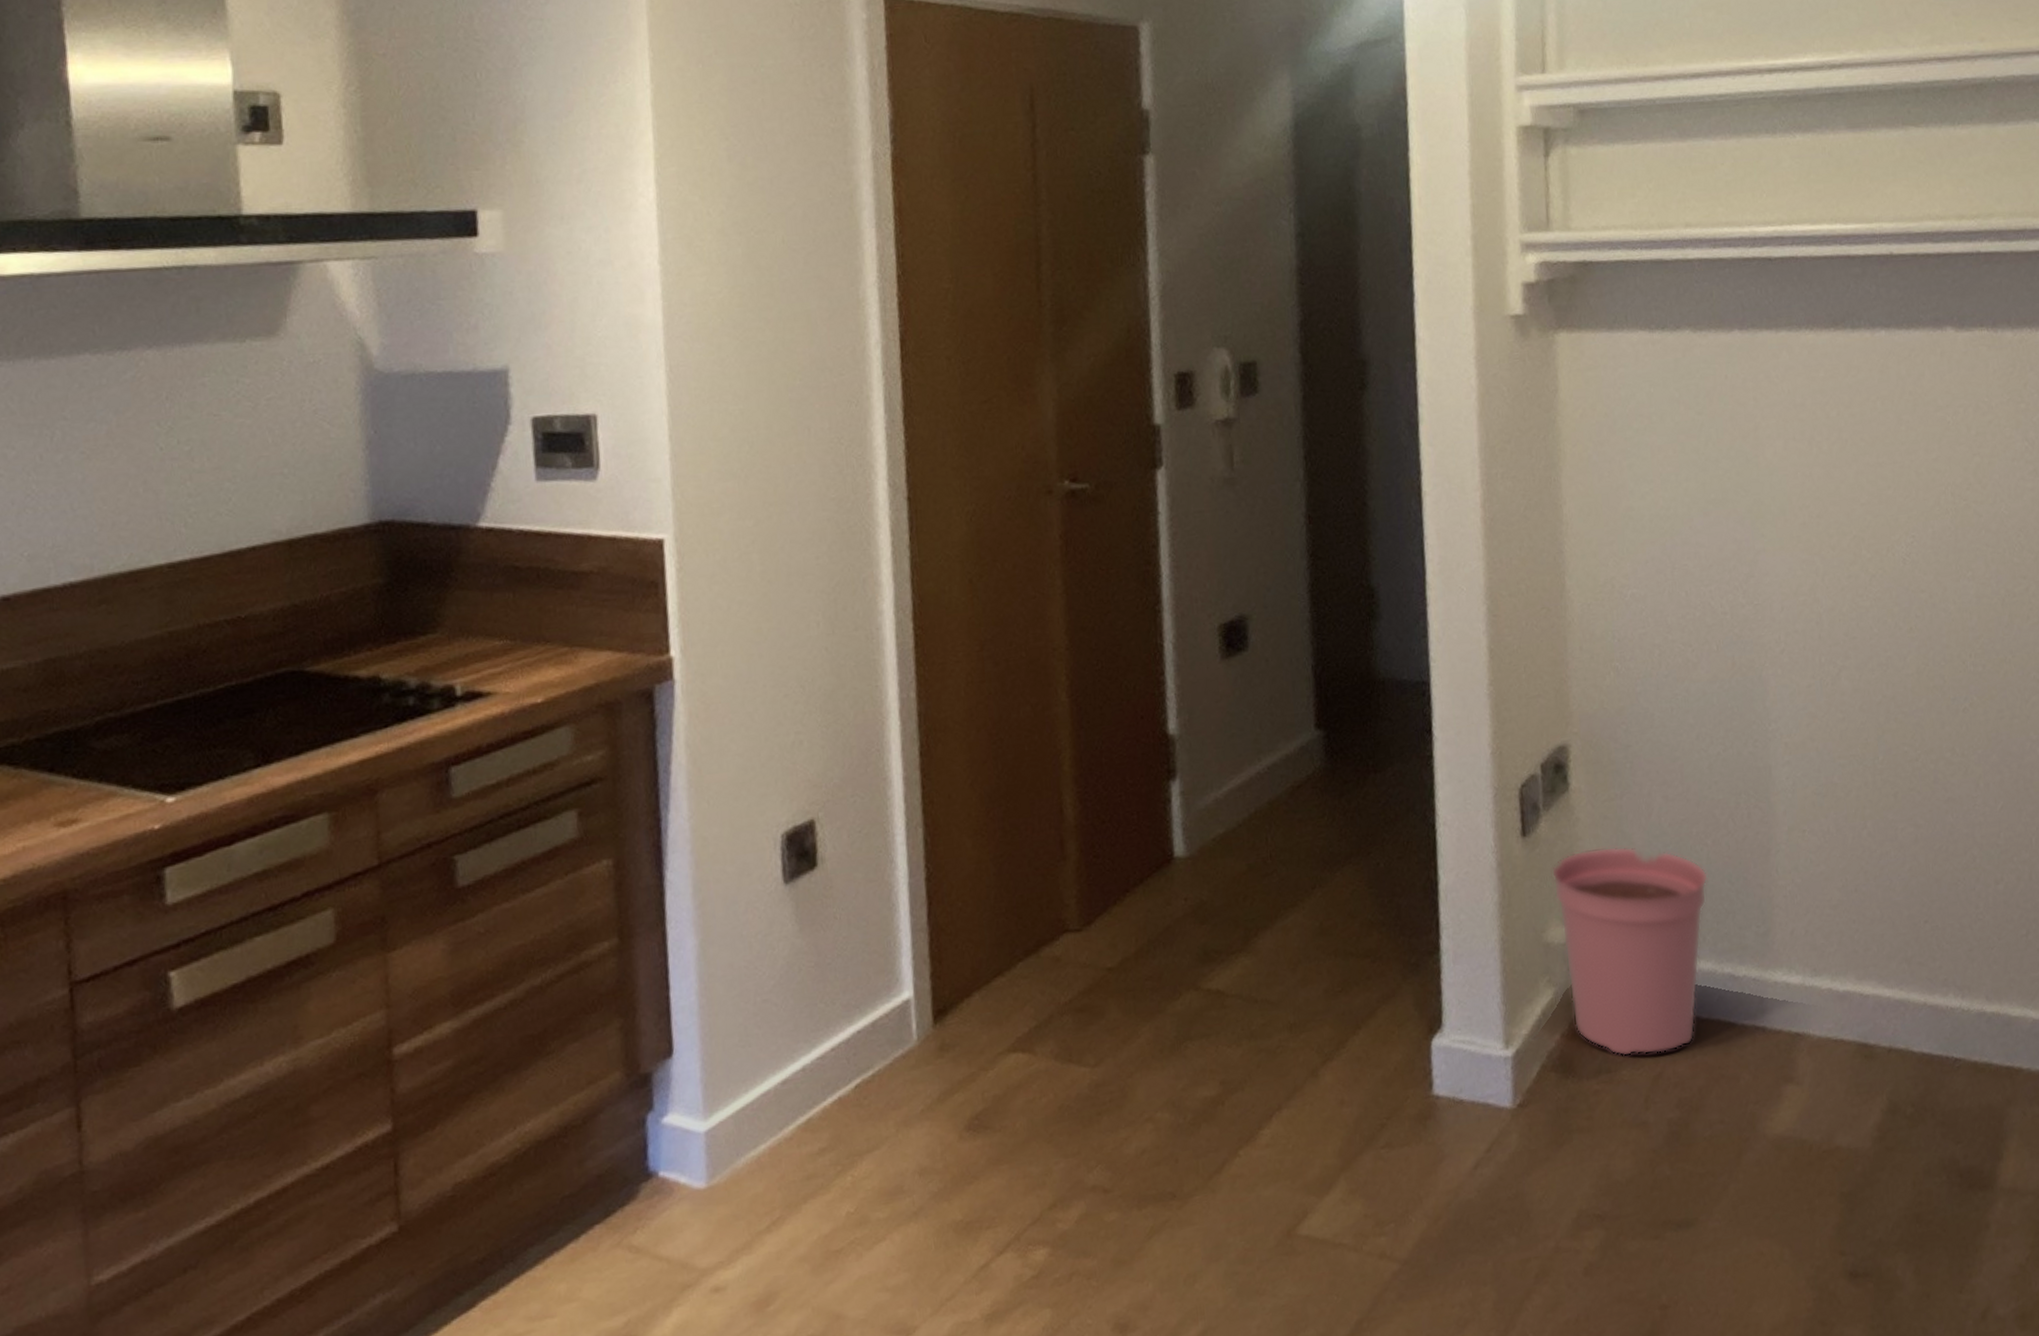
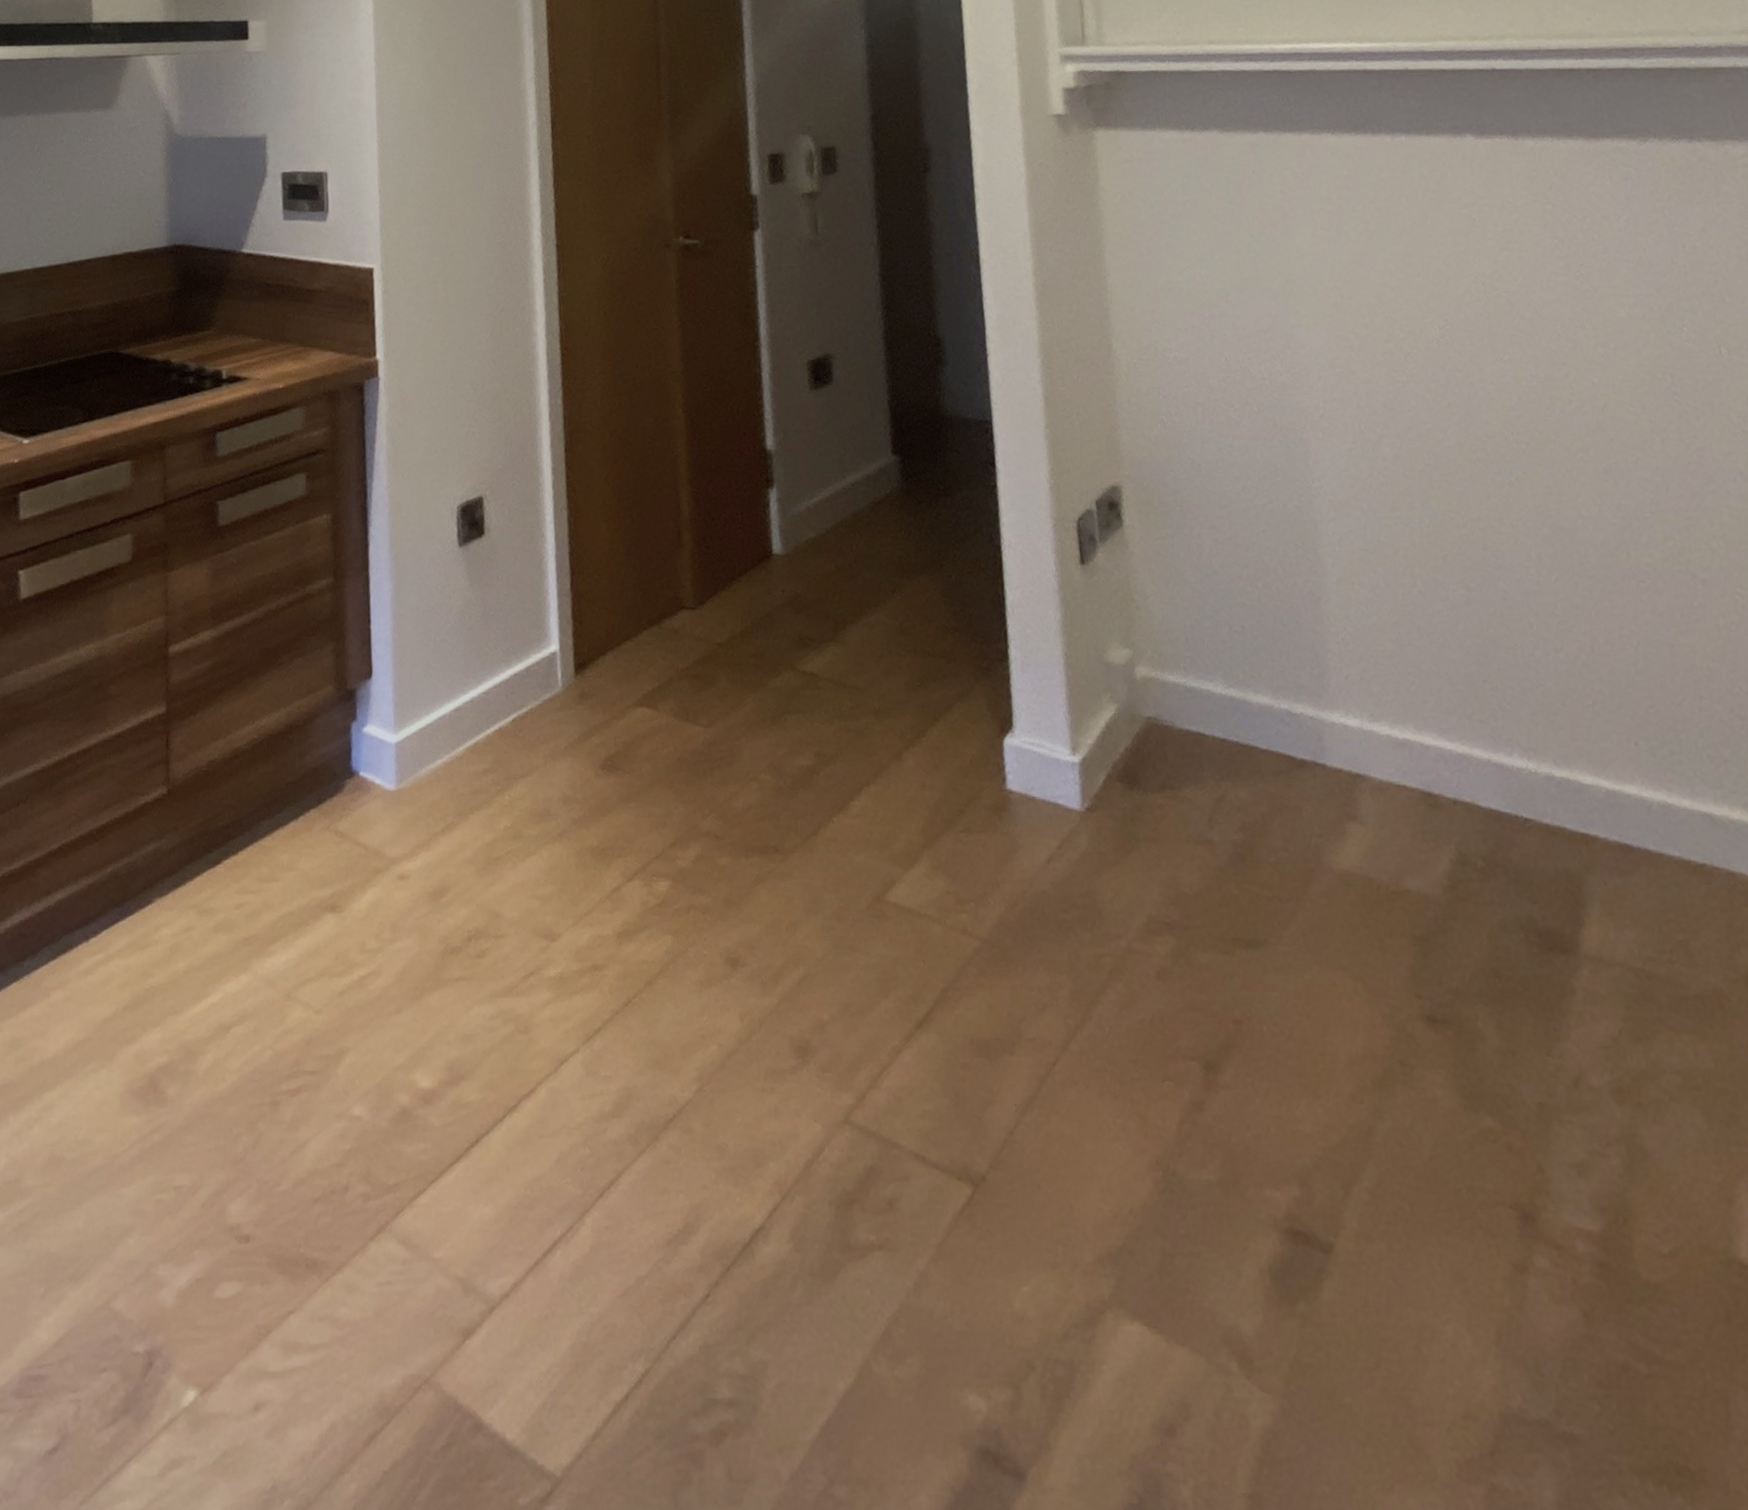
plant pot: present [1551,846,1708,1057] -> none [1109,580,1261,777]

